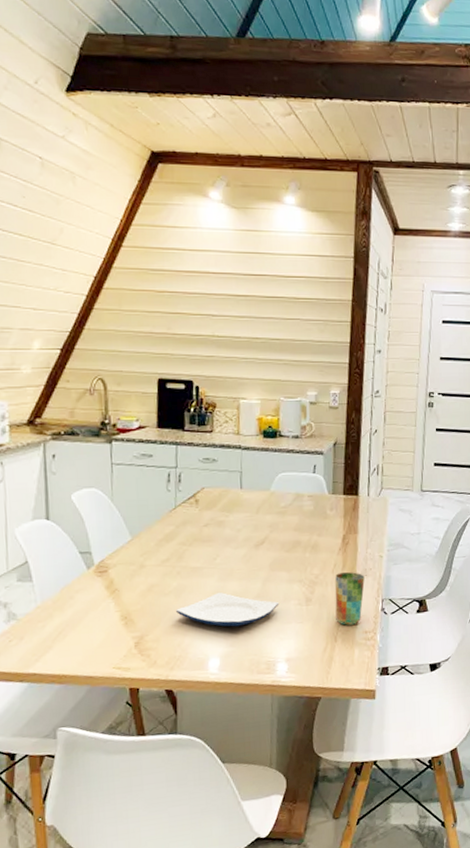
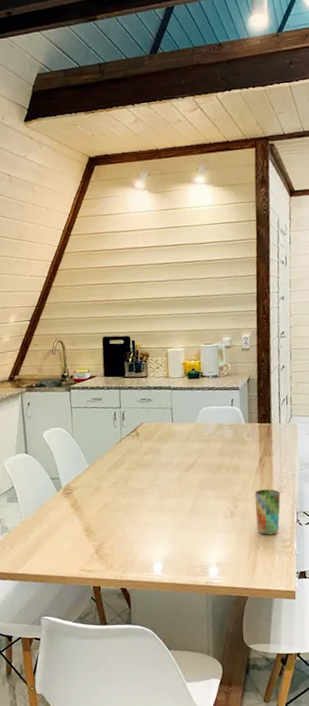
plate: present [175,593,280,627] -> none [125,508,209,537]

